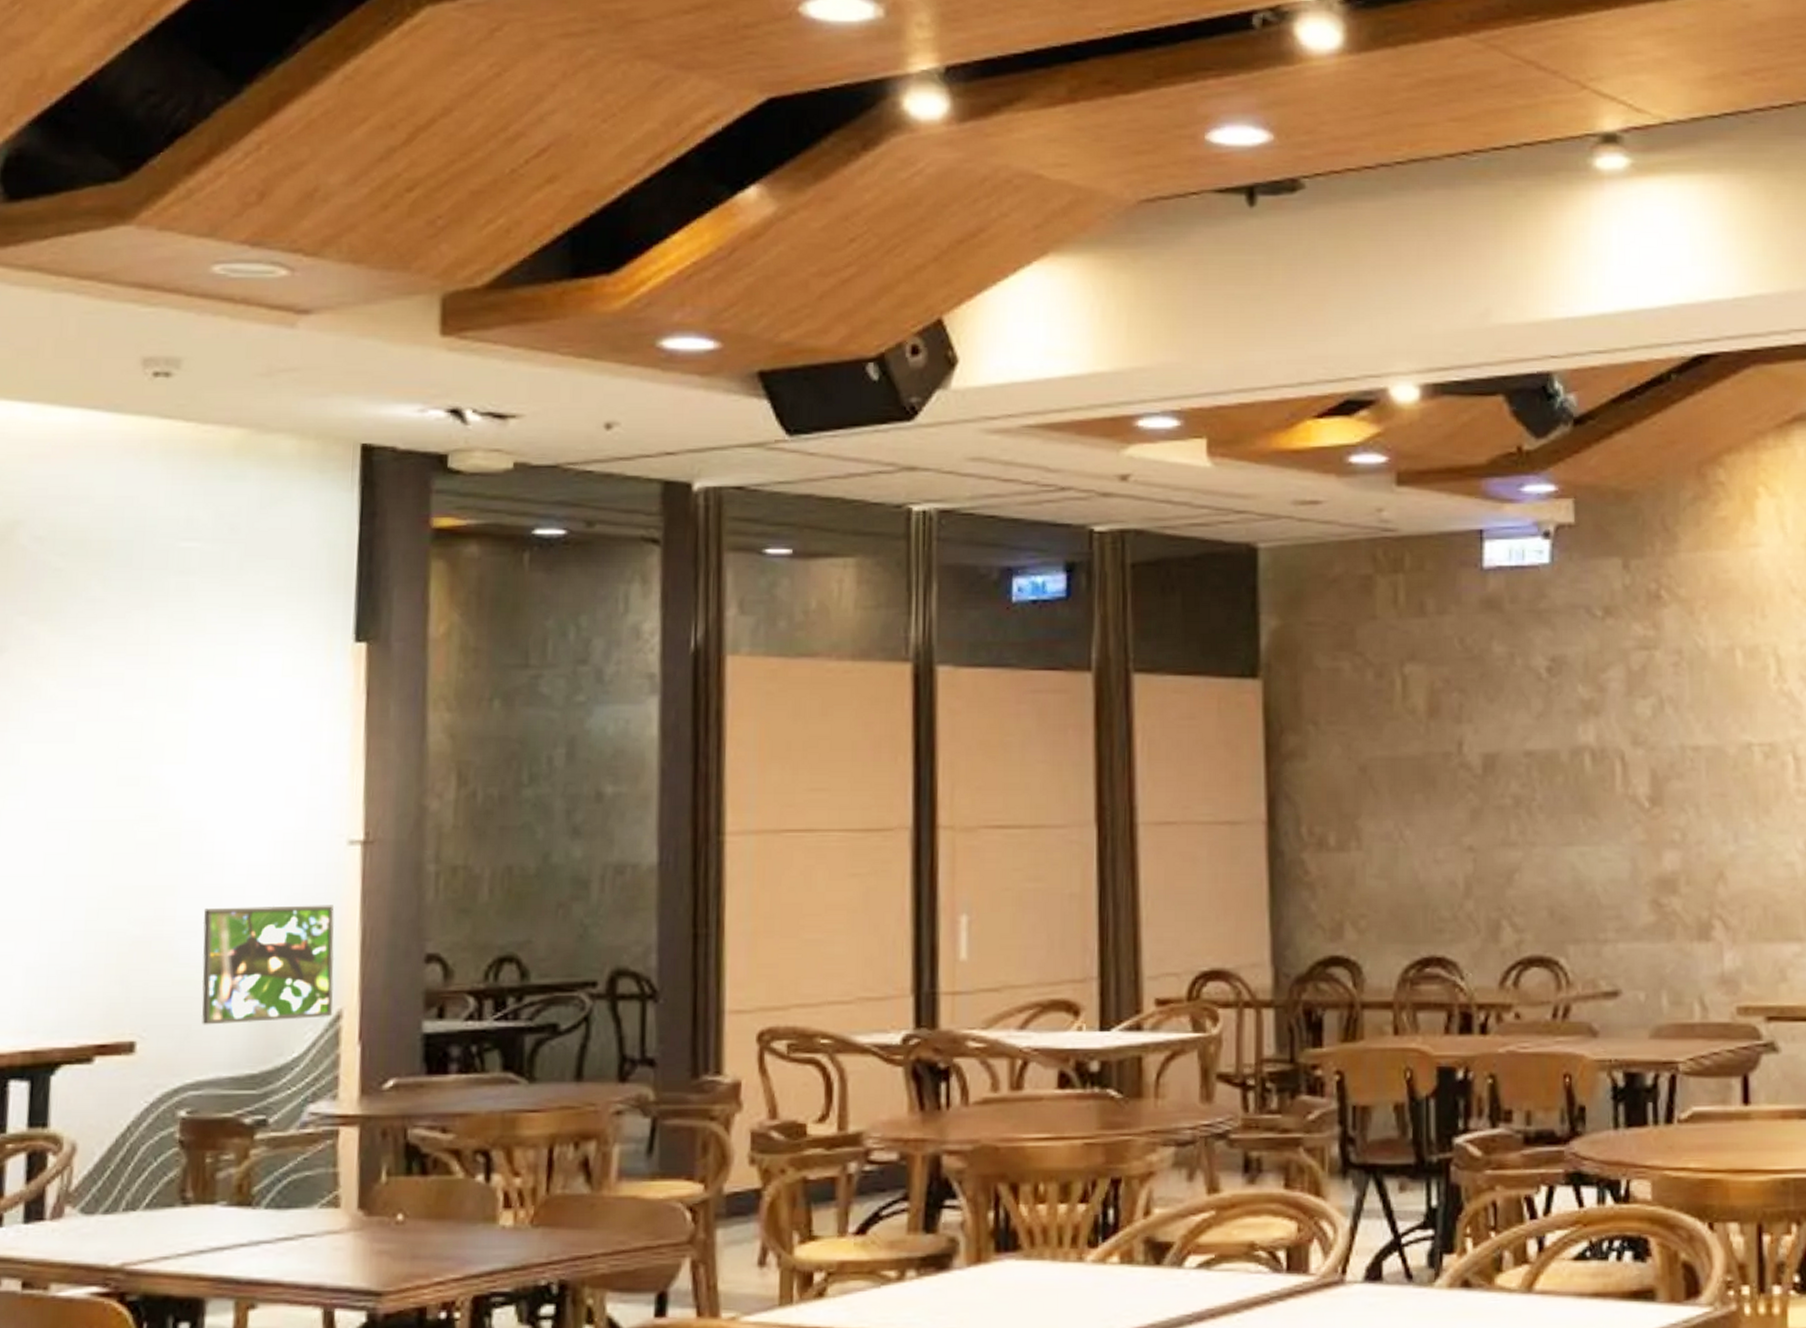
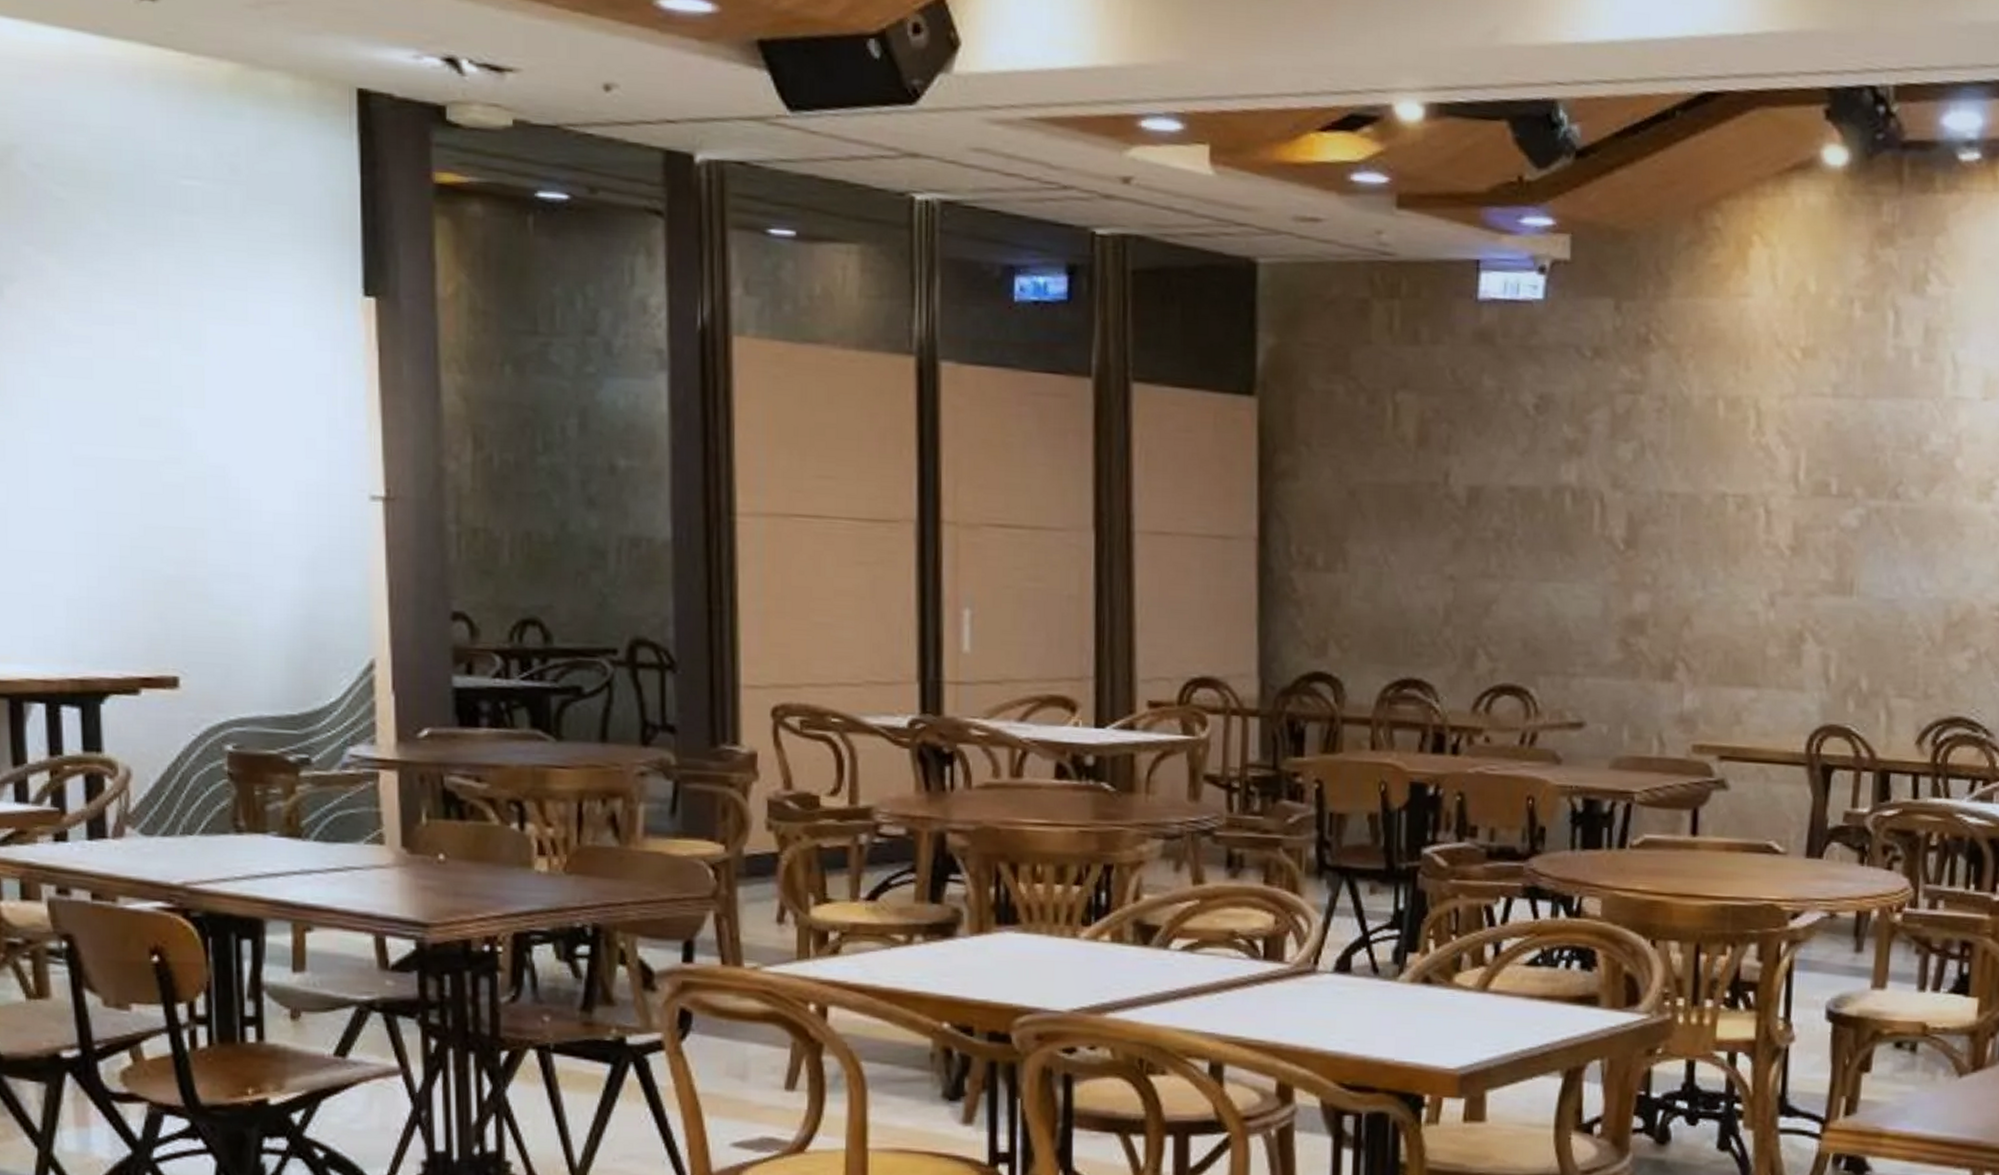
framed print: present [202,905,335,1025] -> none [234,553,366,666]

